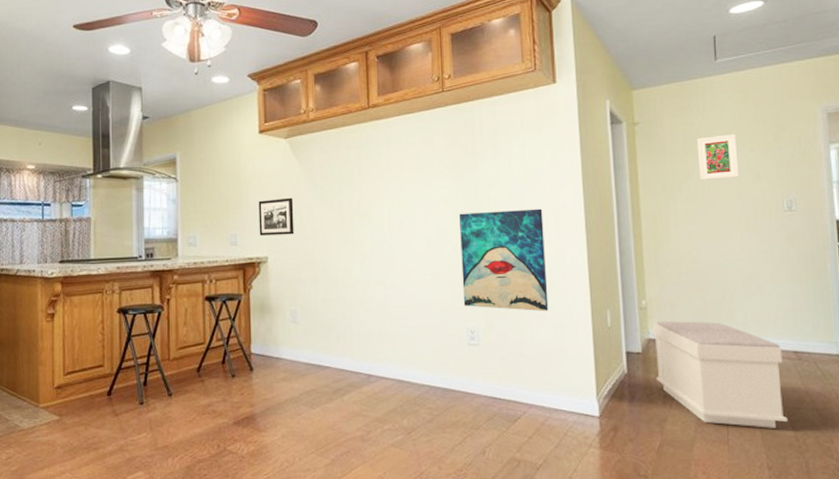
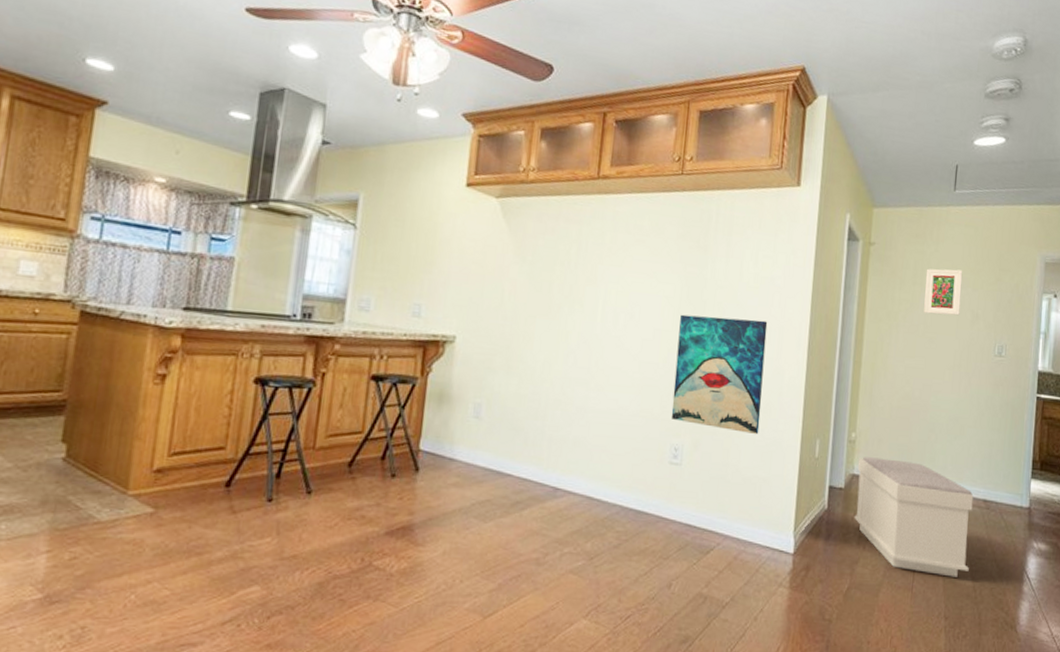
picture frame: present [258,197,294,236] -> none [449,267,496,314]

